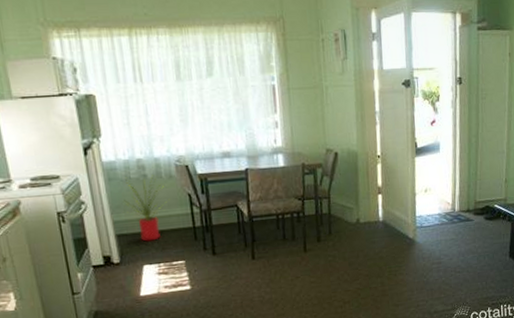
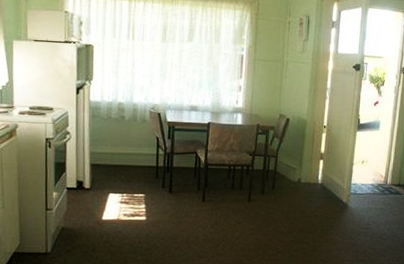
house plant: present [124,175,167,242] -> none [102,116,138,174]

